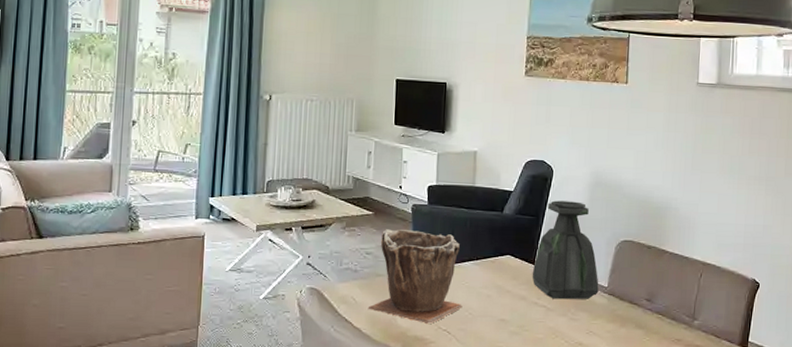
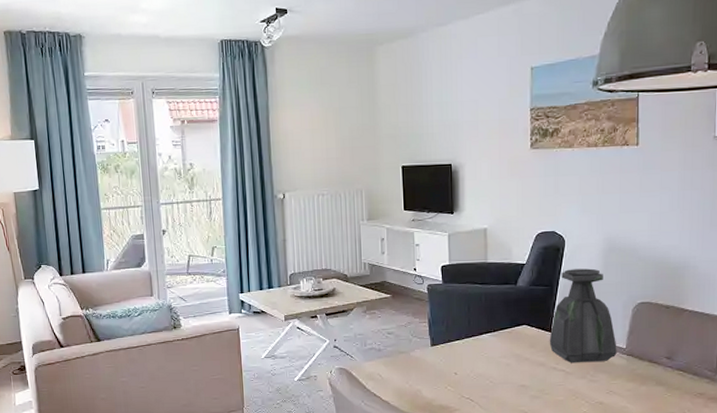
plant pot: present [368,229,463,325] -> none [394,308,483,394]

